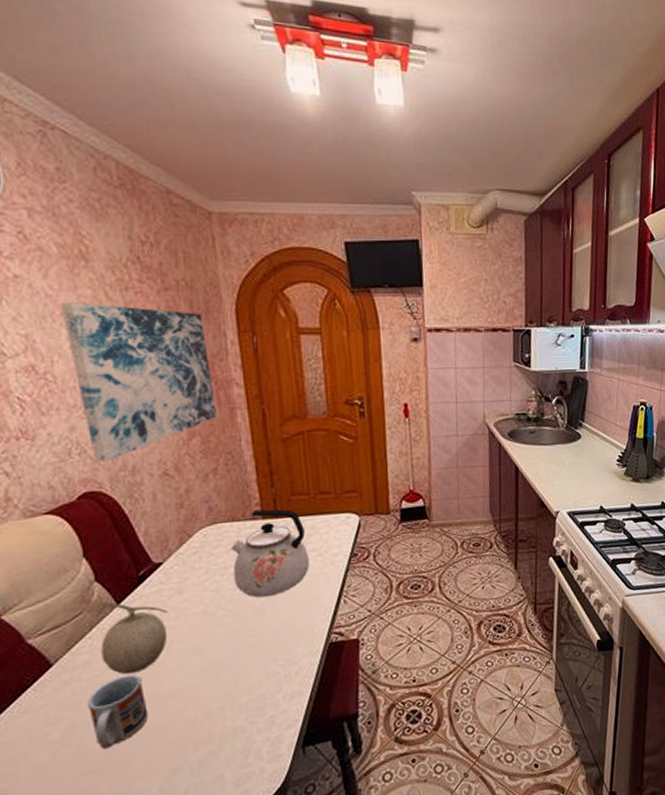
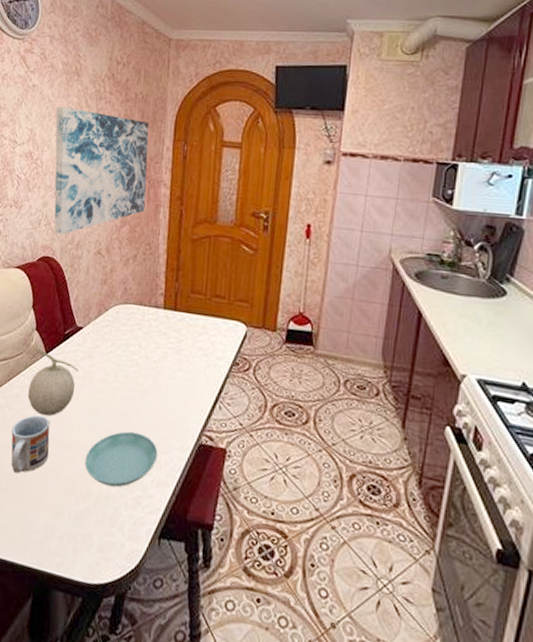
saucer: none [197,653,286,720] -> present [84,431,158,488]
kettle: present [231,509,310,598] -> none [131,299,197,383]

